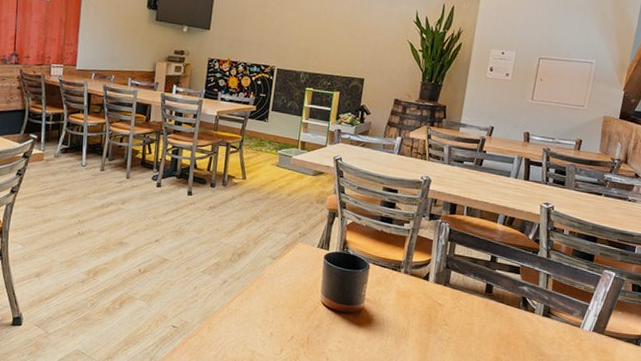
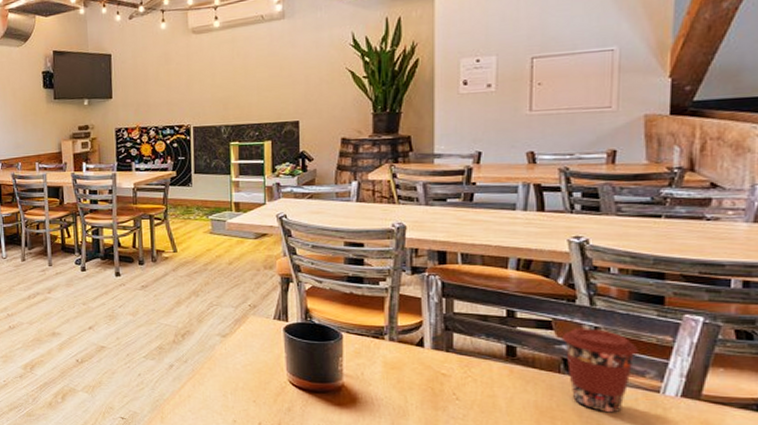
coffee cup: none [524,274,572,341] -> present [561,328,638,413]

